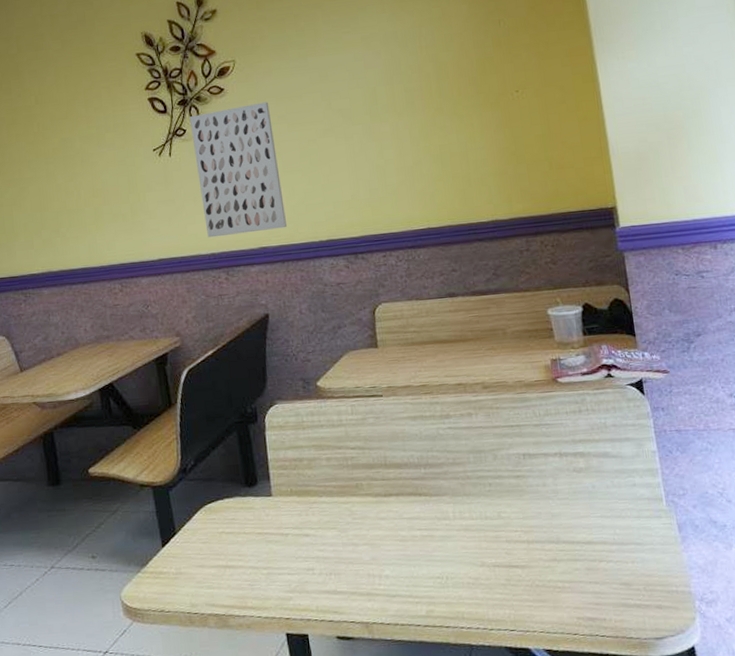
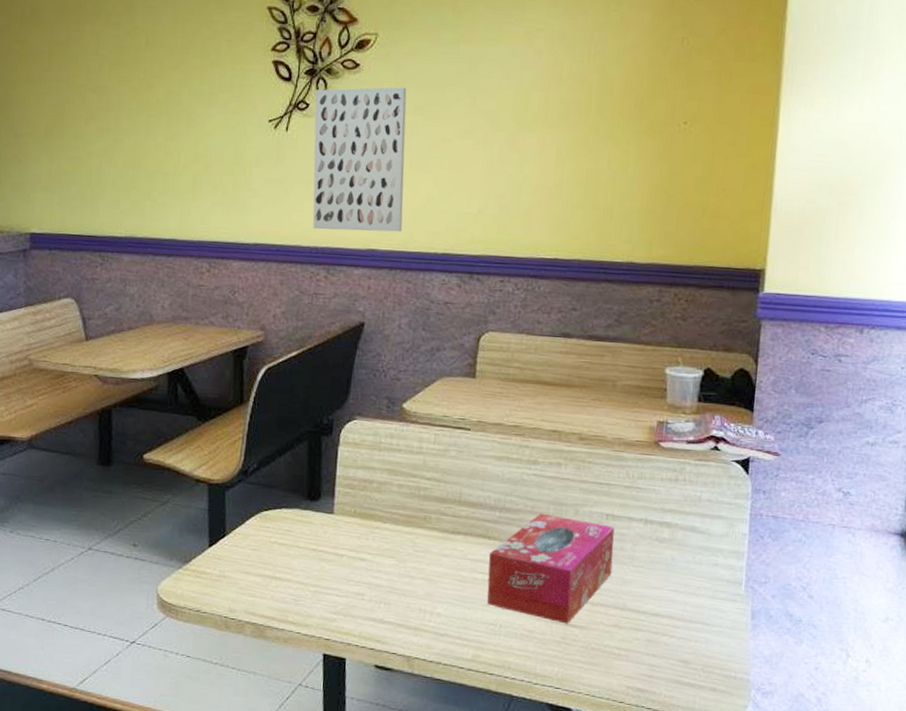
tissue box: none [422,463,540,566] -> present [487,513,615,624]

